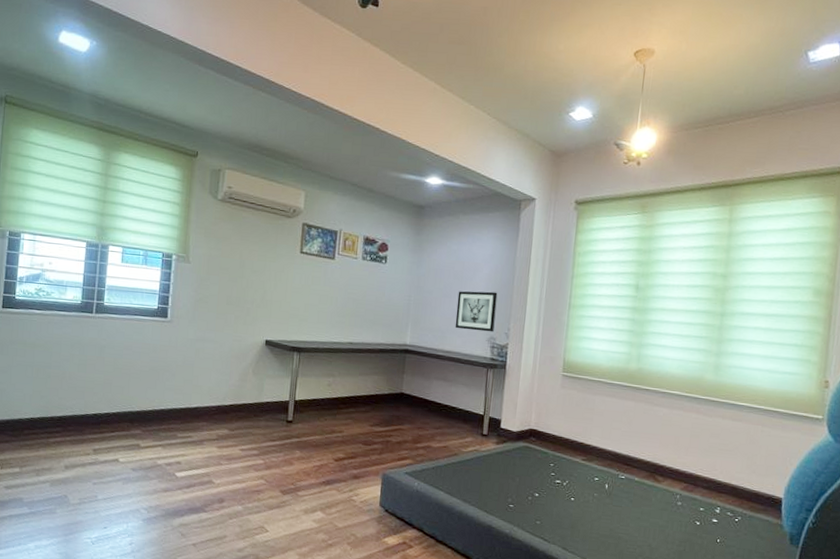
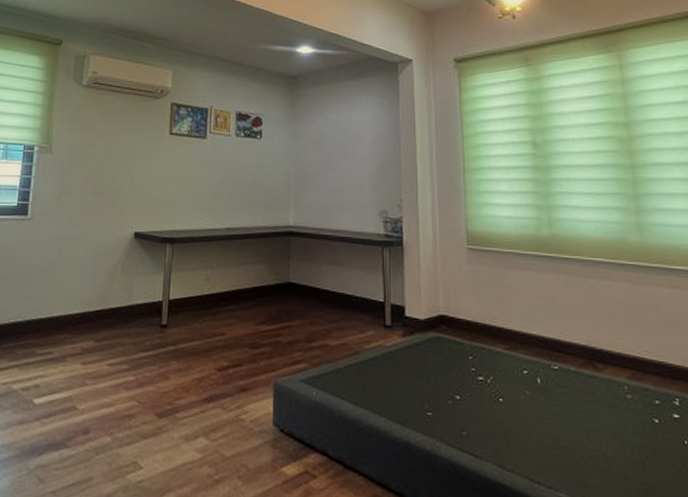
wall art: present [455,291,498,332] -> none [341,160,385,205]

